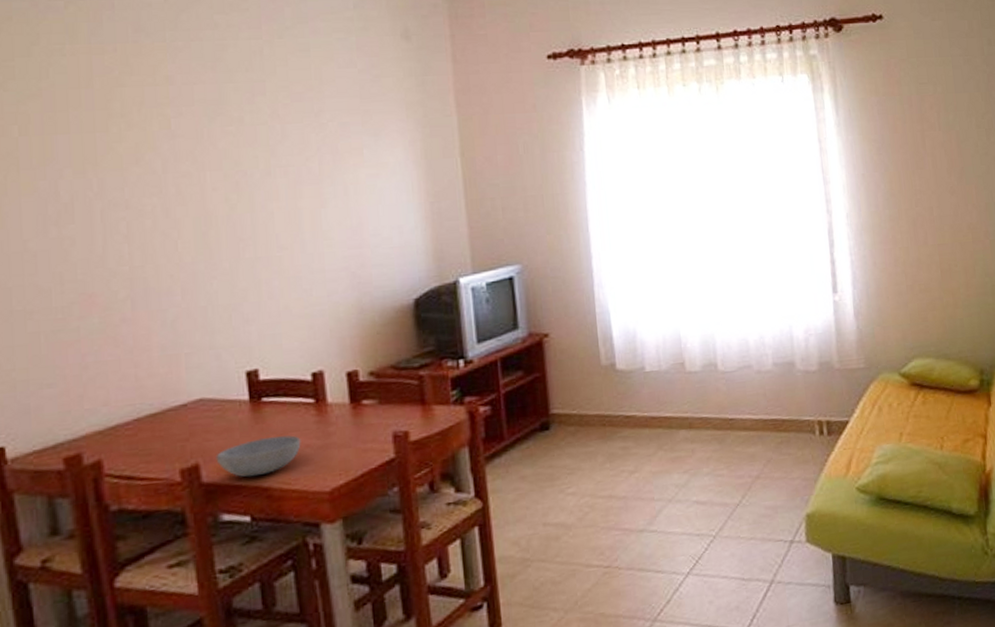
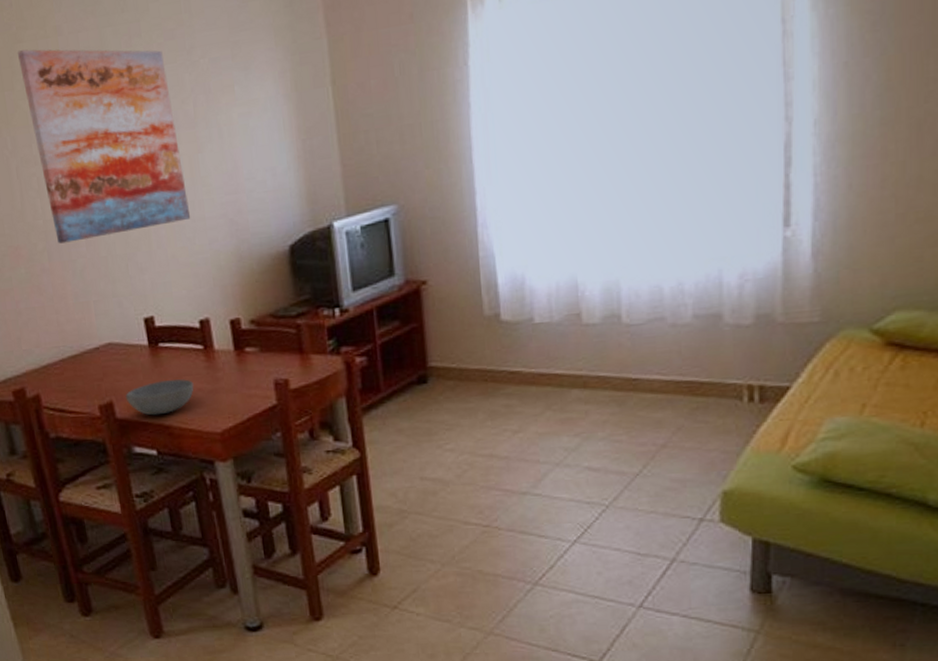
wall art: none [116,94,309,292] -> present [17,49,191,244]

